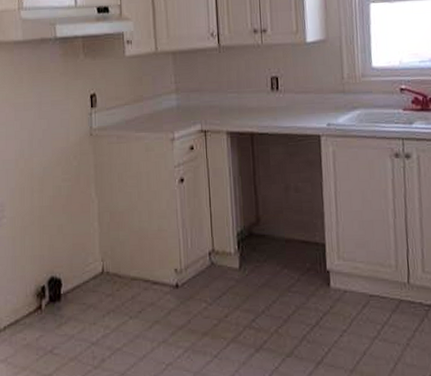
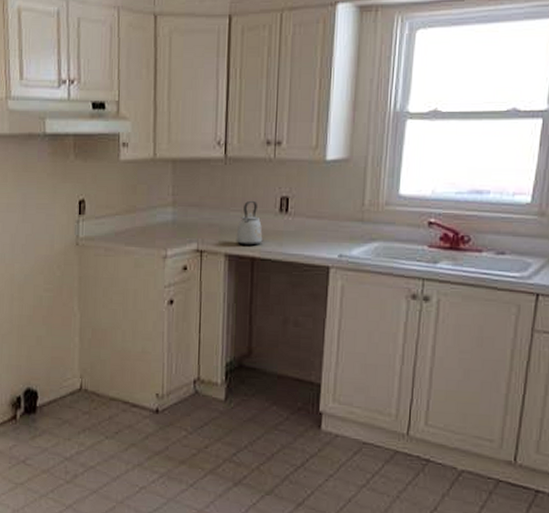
kettle: none [235,83,259,123] -> present [236,201,263,246]

